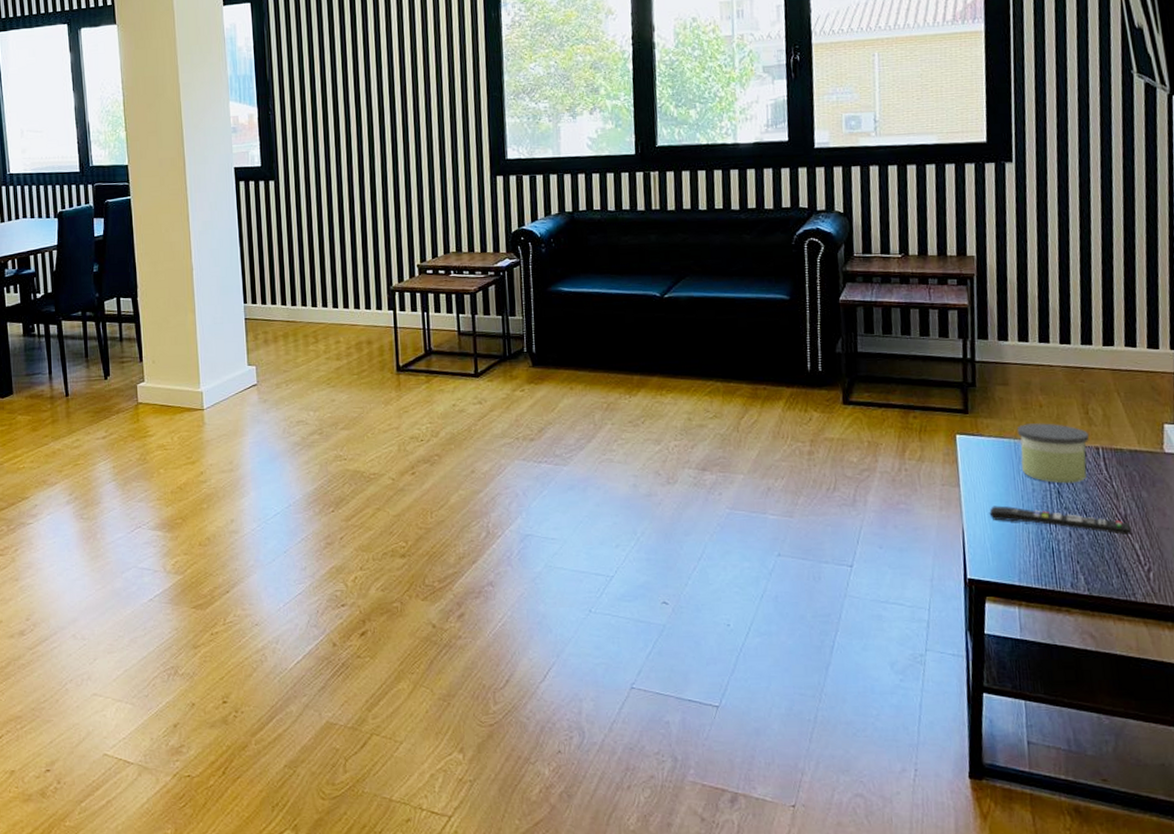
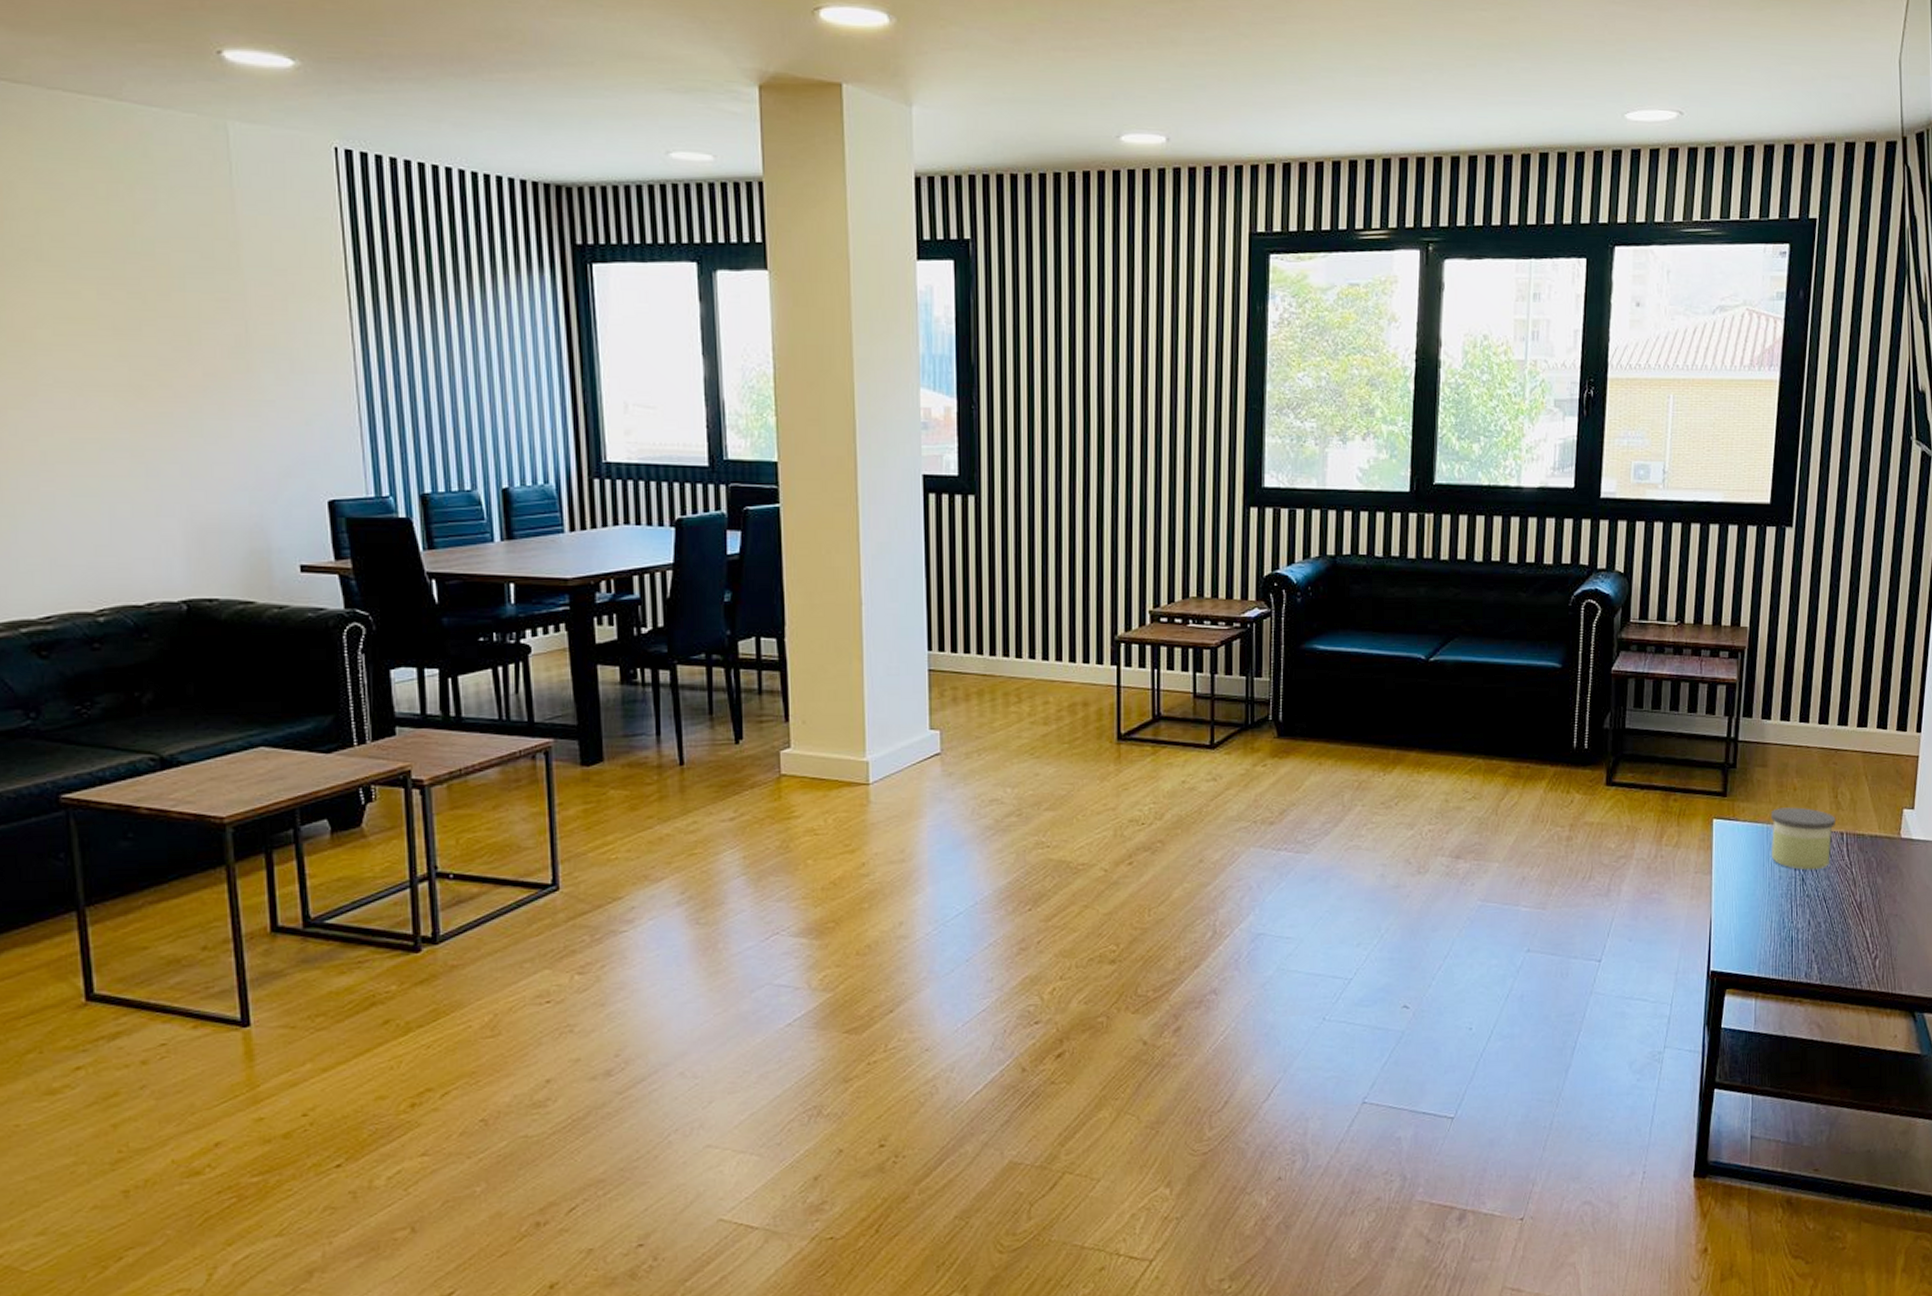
remote control: present [989,505,1132,536] -> none [1737,894,1865,923]

